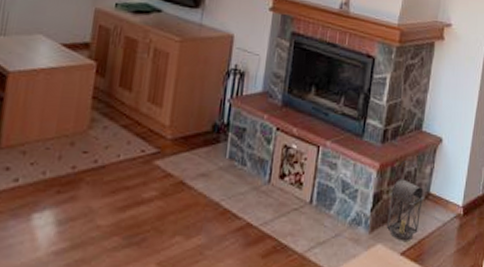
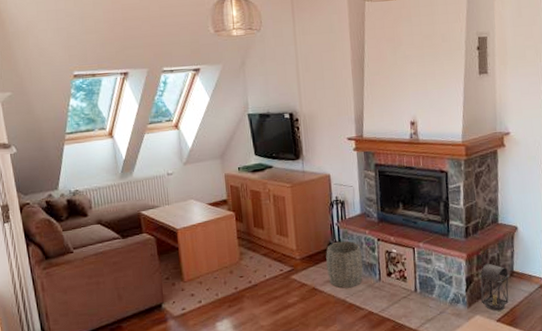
woven basket: none [204,123,254,188] -> present [326,241,364,288]

